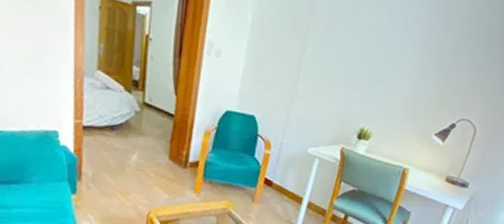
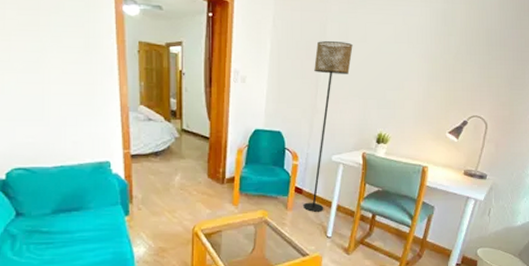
floor lamp: none [272,19,343,208] -> present [303,41,353,212]

